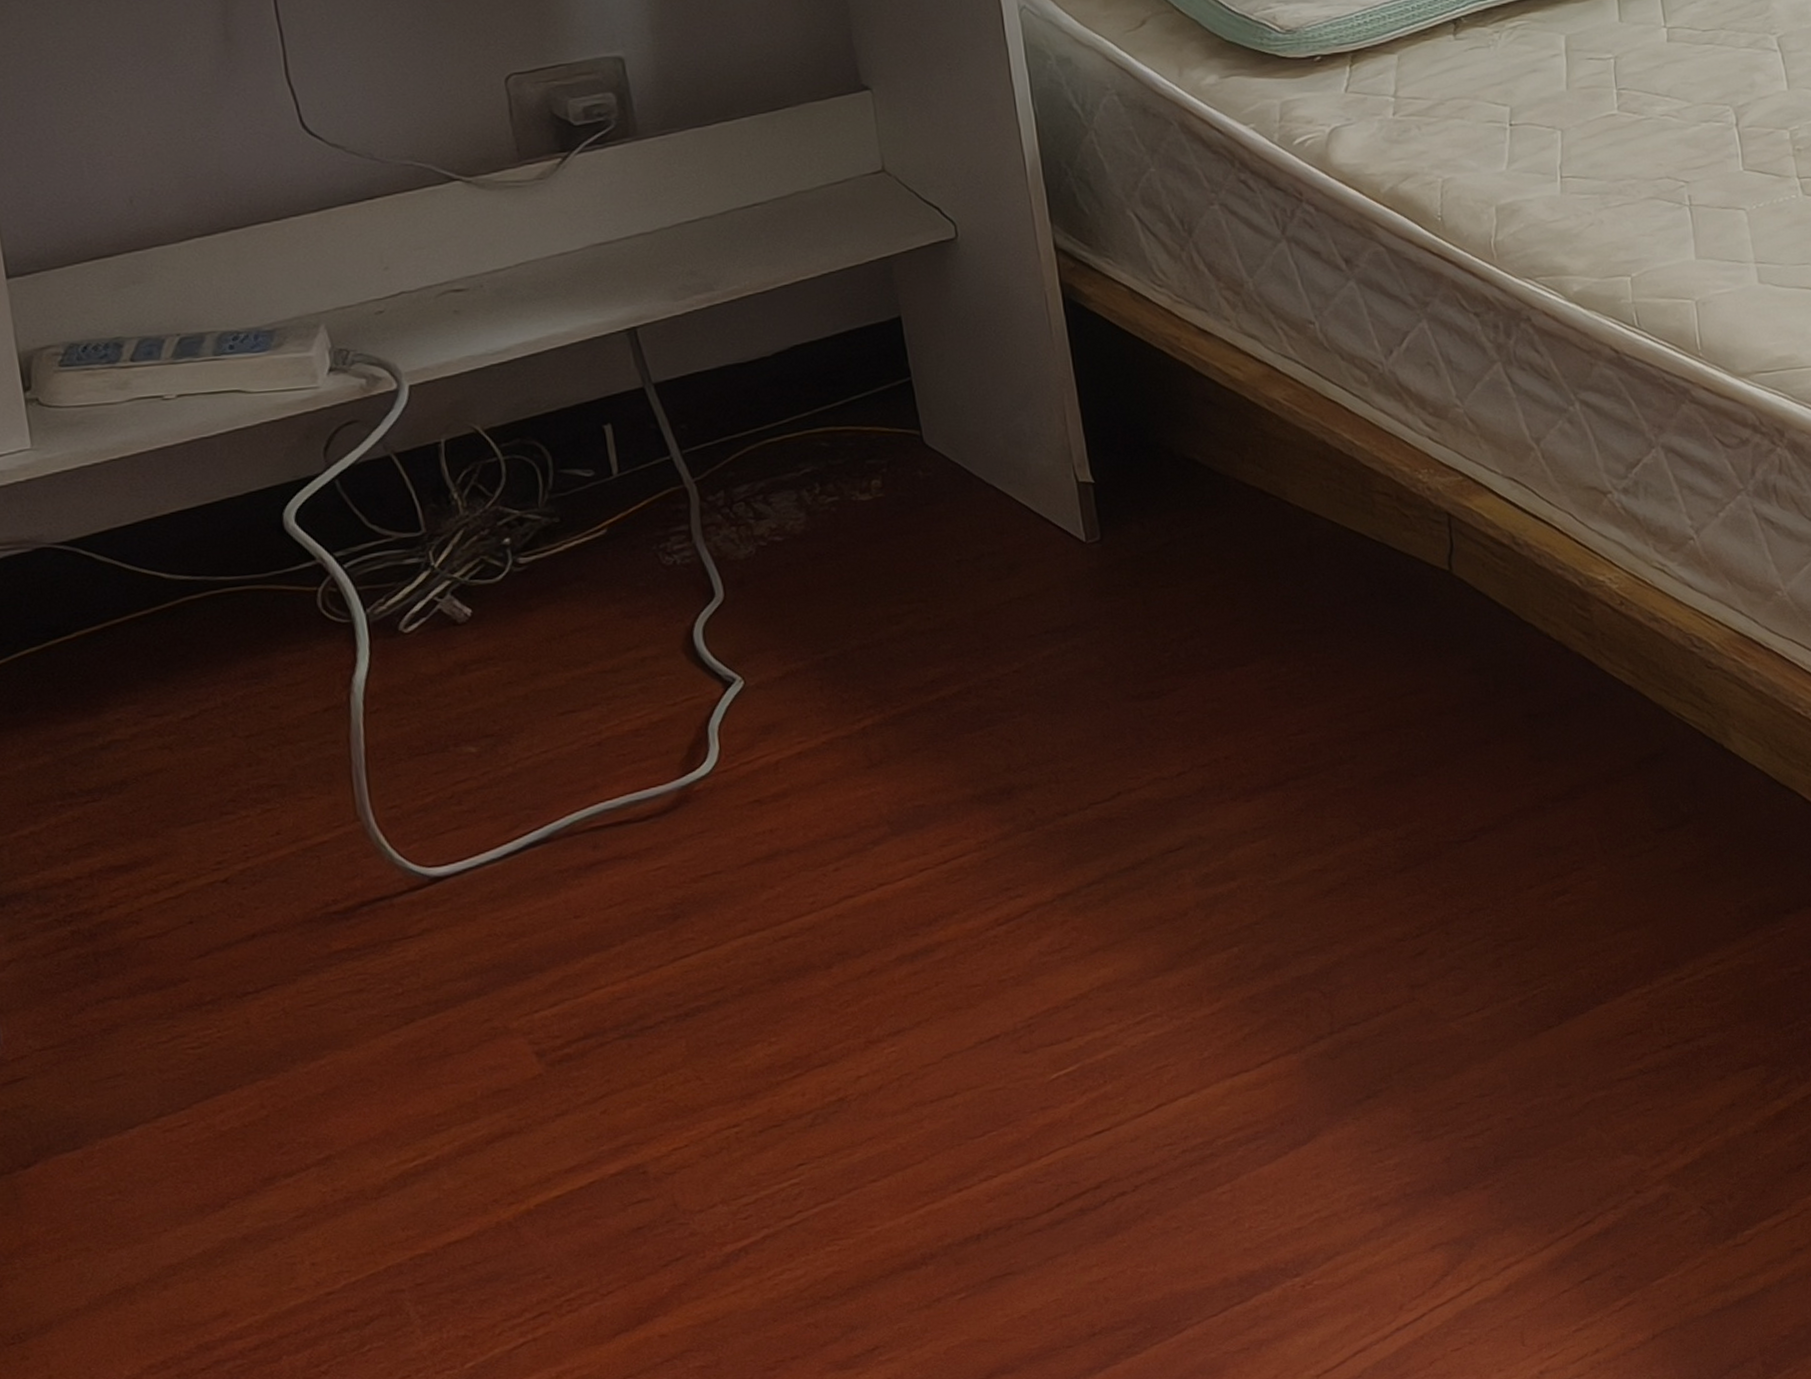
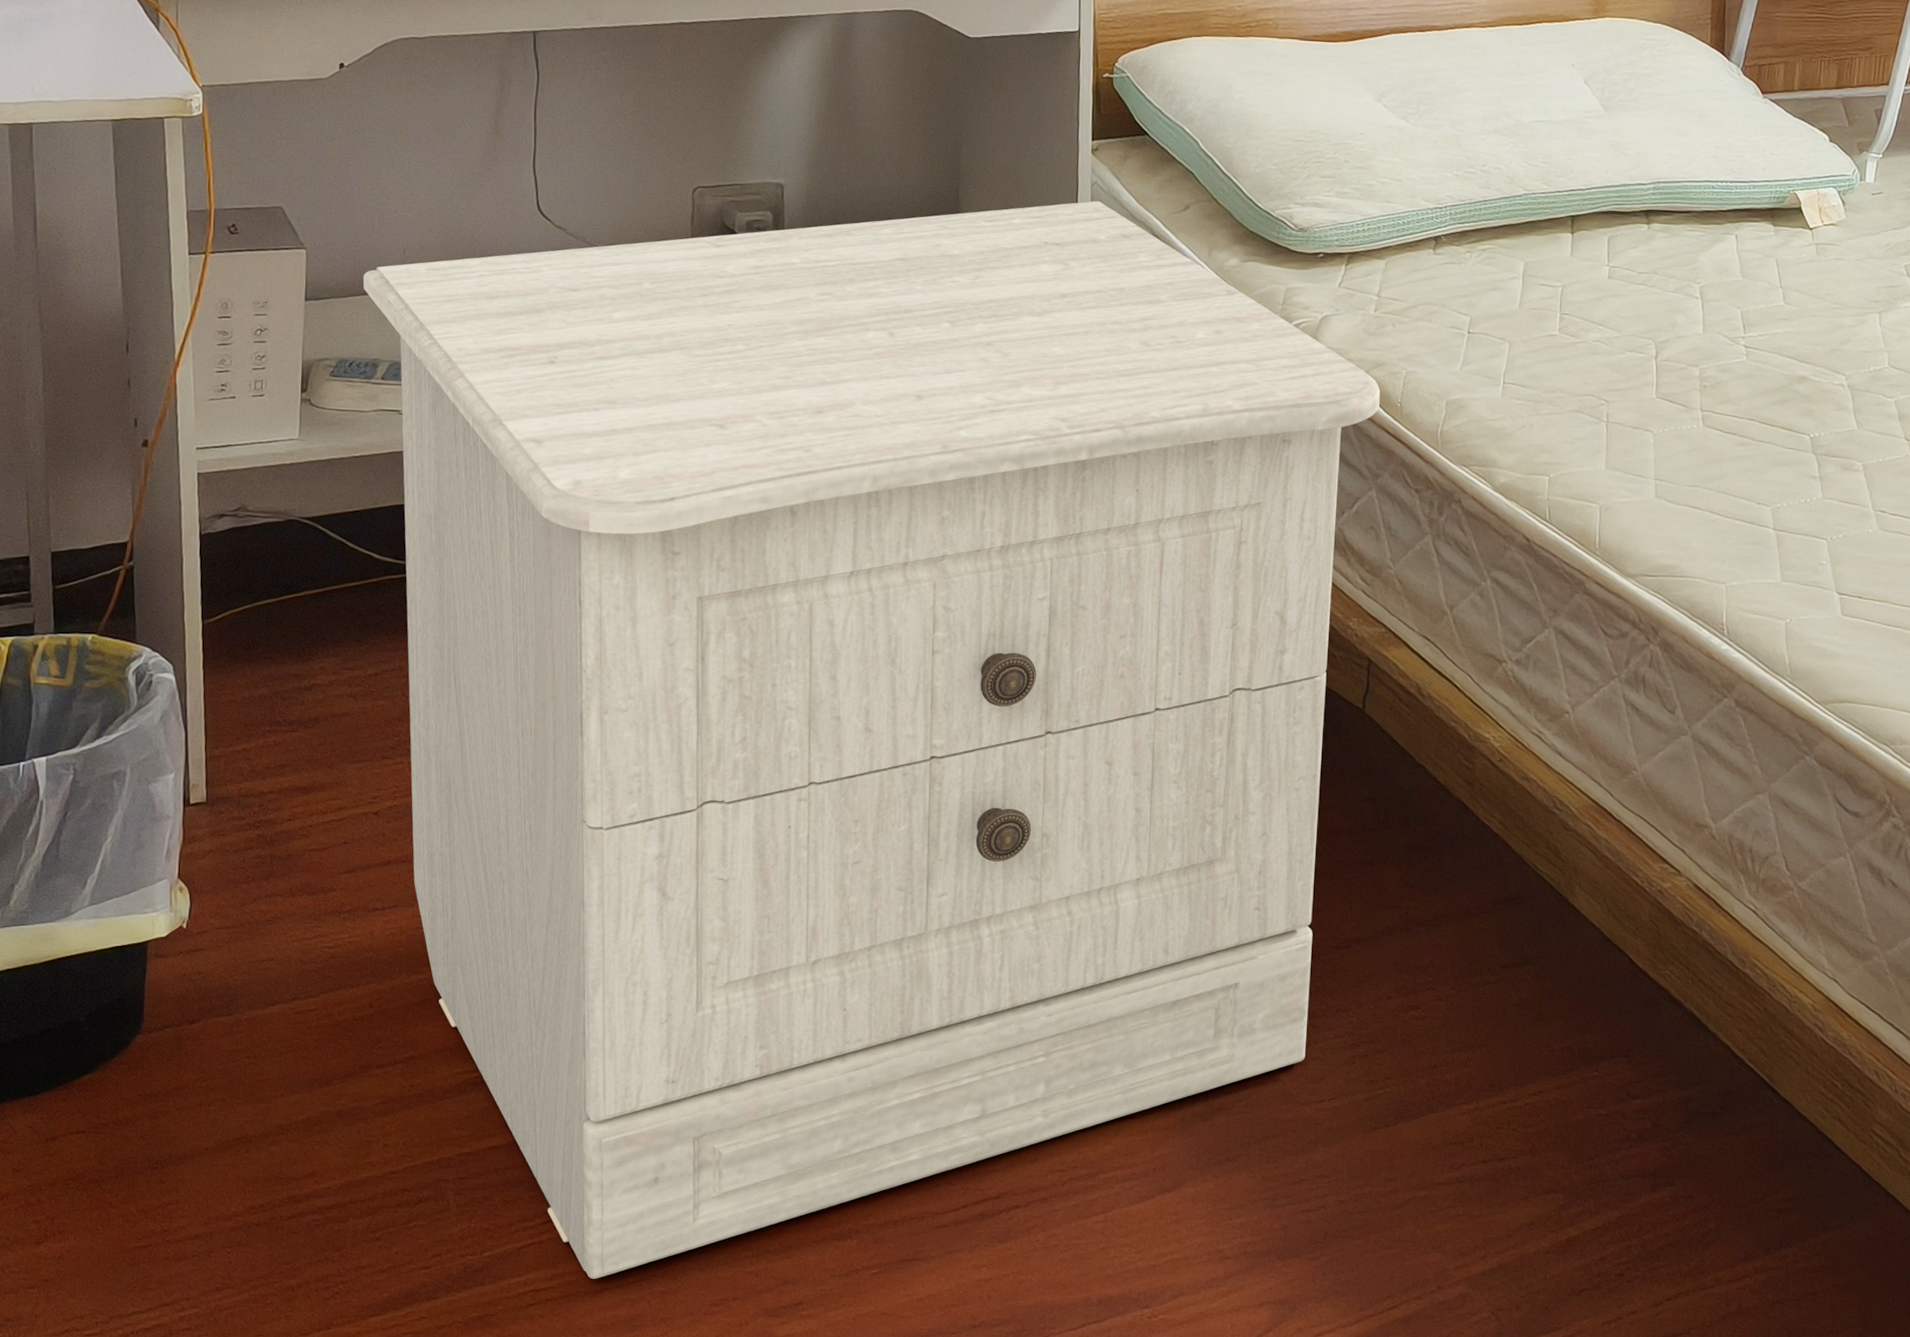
nightstand: none [81,28,1442,1369] -> present [363,200,1381,1279]

